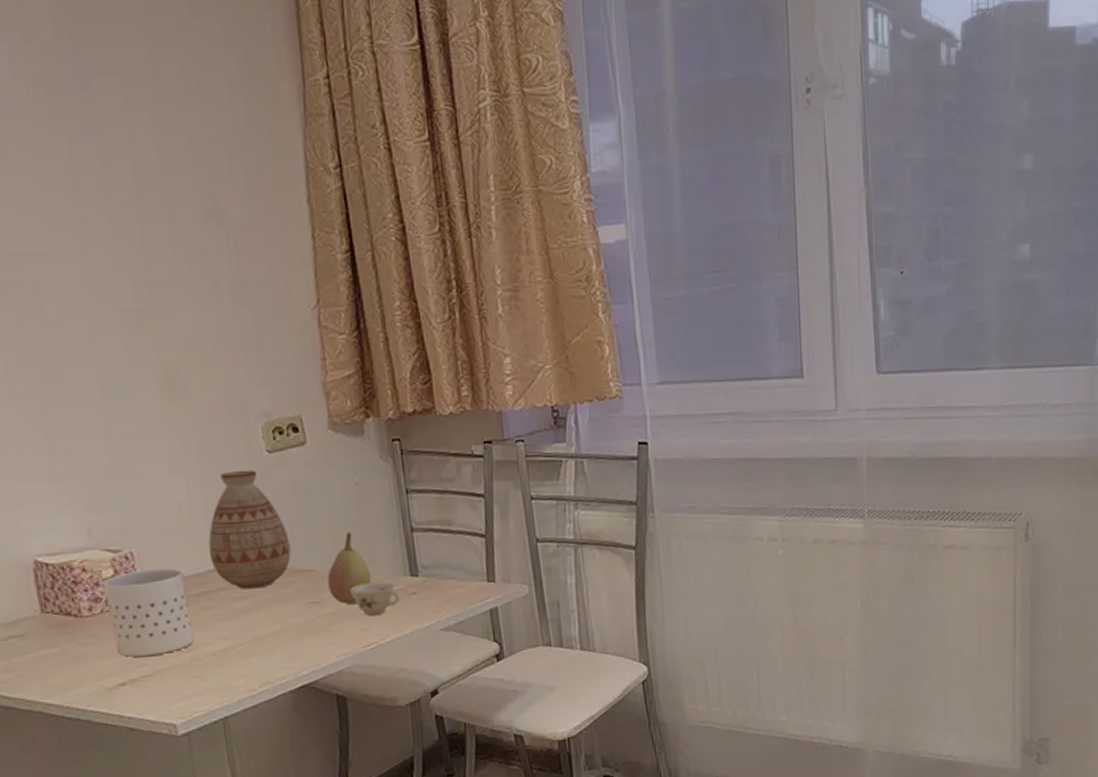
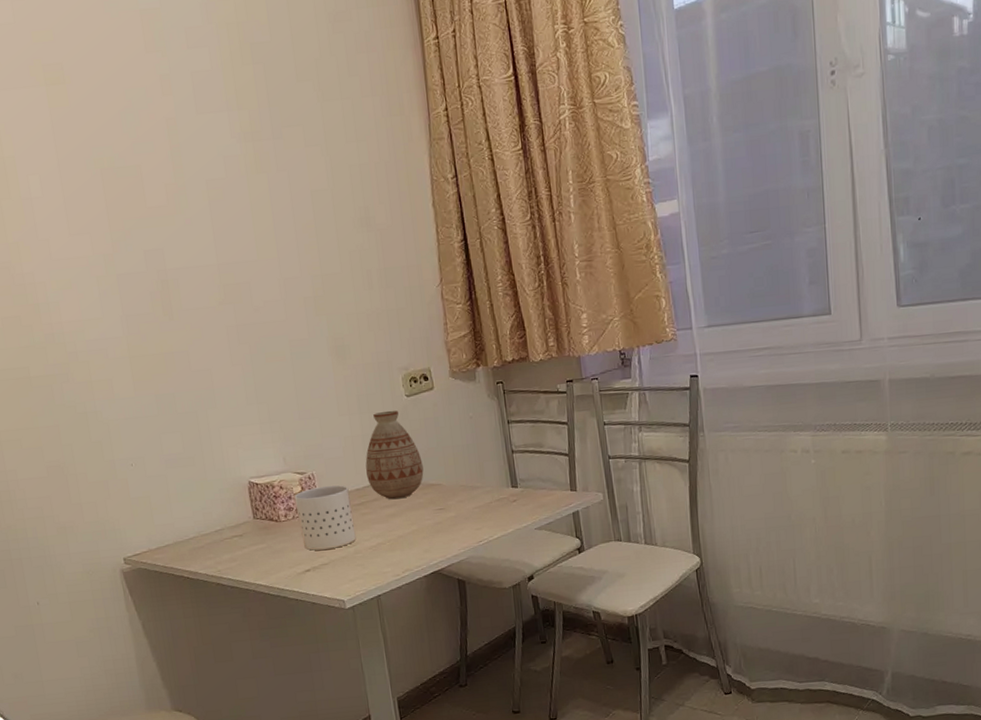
fruit: present [327,533,372,604] -> none [450,455,483,510]
teacup: present [349,581,400,615] -> none [466,492,504,518]

